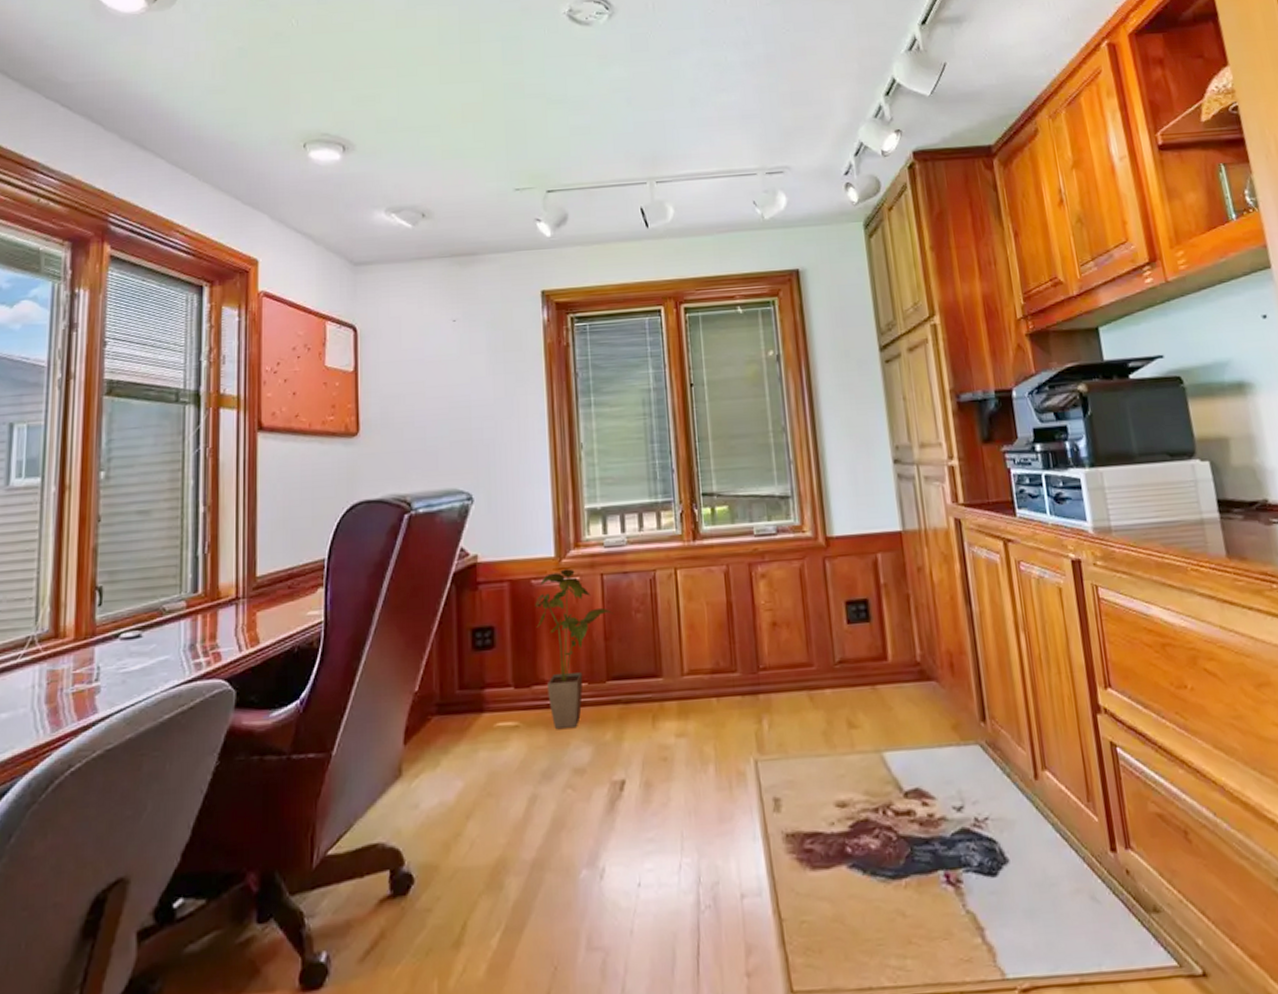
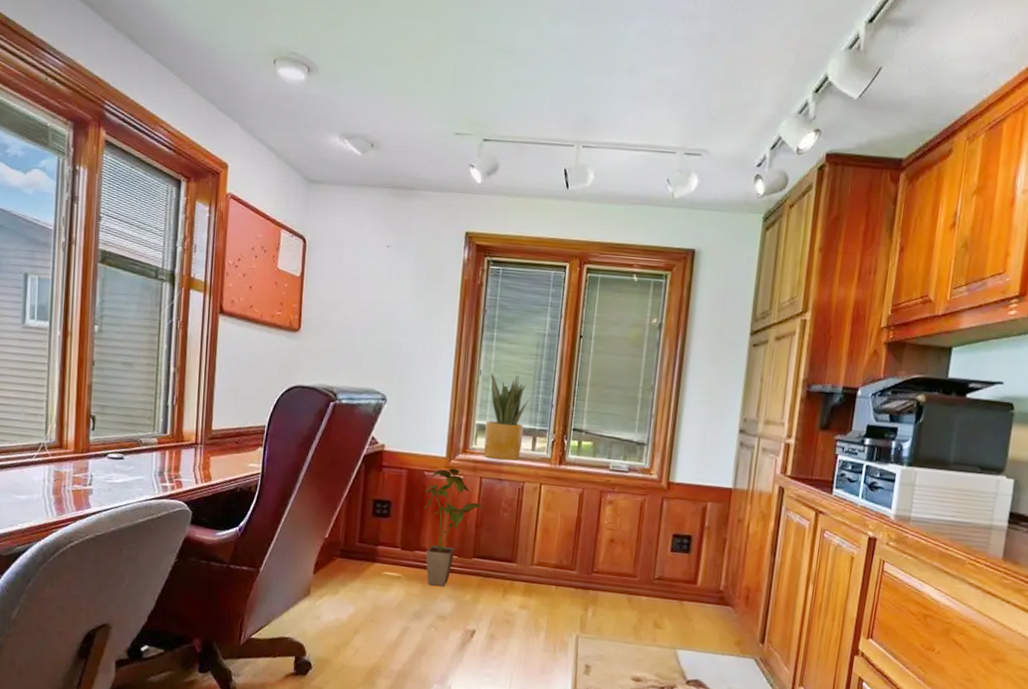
planter: none [592,442,645,549] -> present [484,371,530,461]

